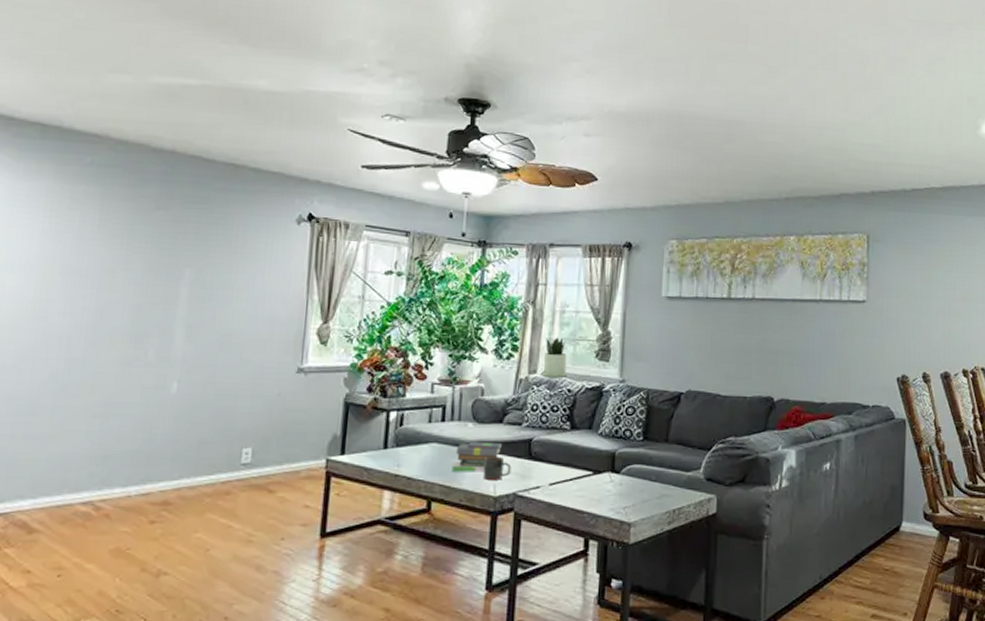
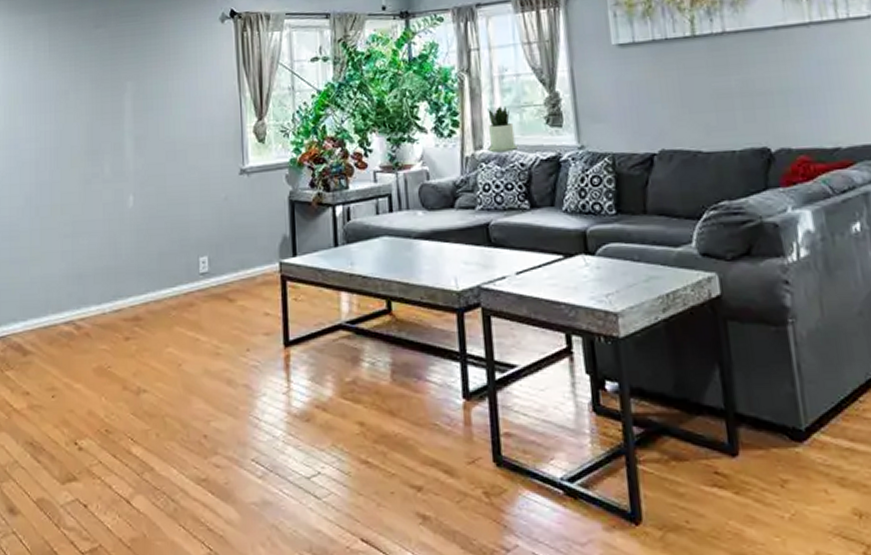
books: present [451,442,502,473] -> none [407,231,457,267]
mug: present [482,456,512,480] -> none [440,245,472,273]

